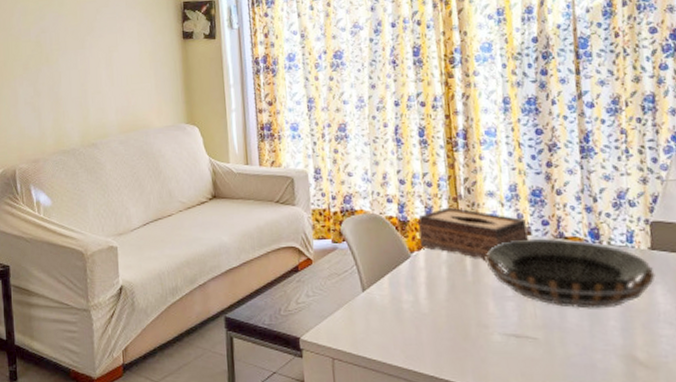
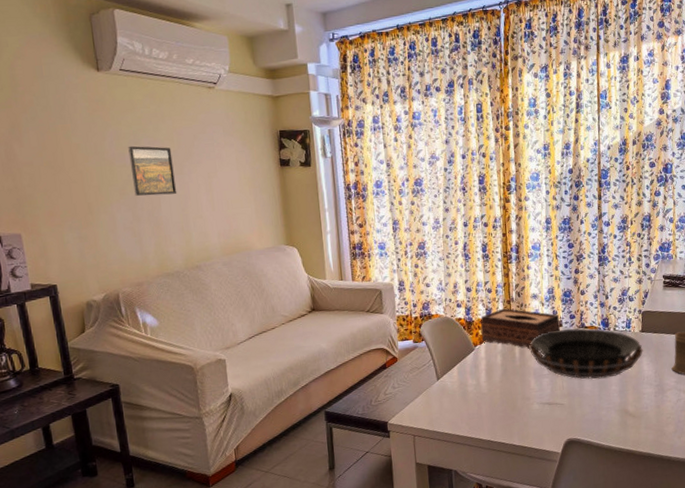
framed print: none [34,21,78,71] -> present [128,145,177,196]

